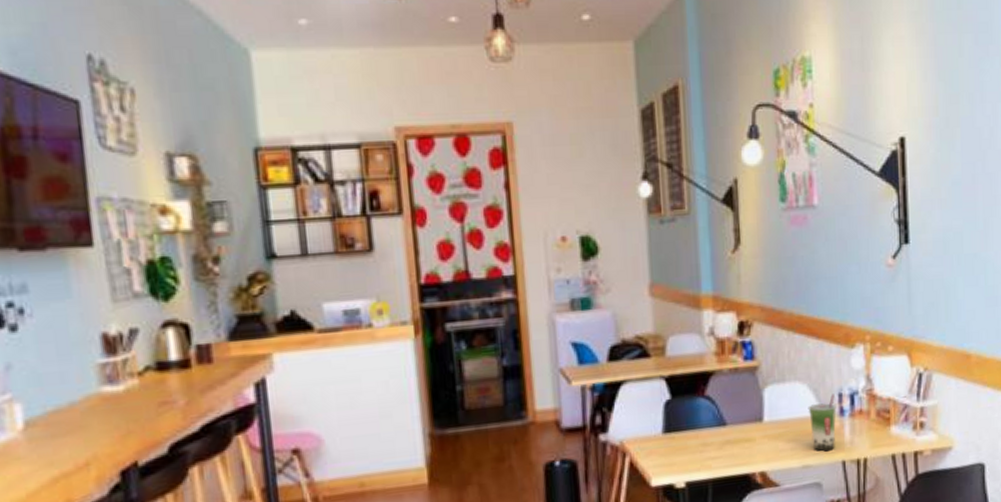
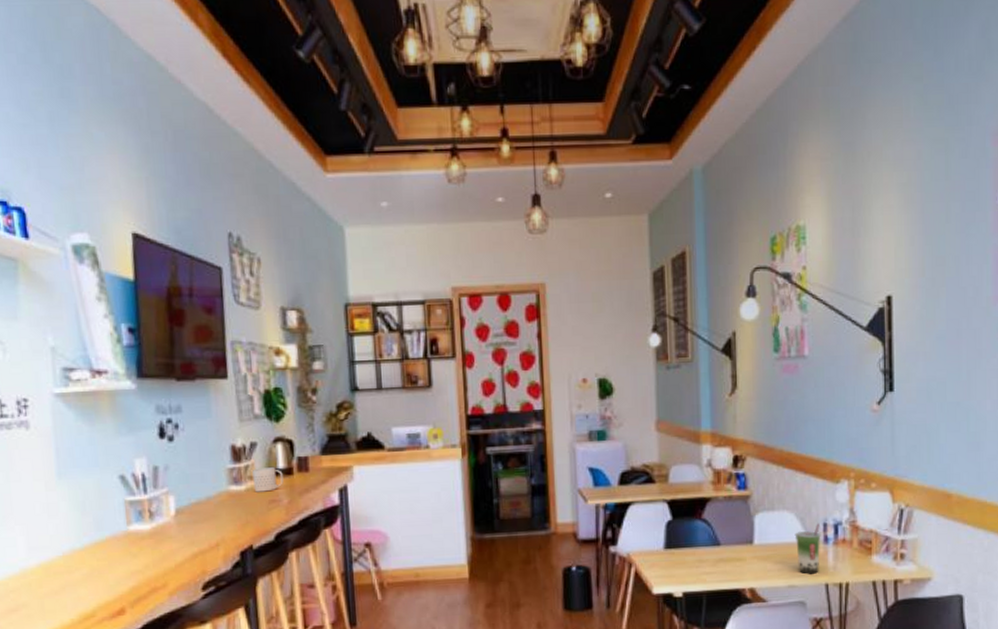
mug: none [133,359,178,393] -> present [252,467,284,492]

